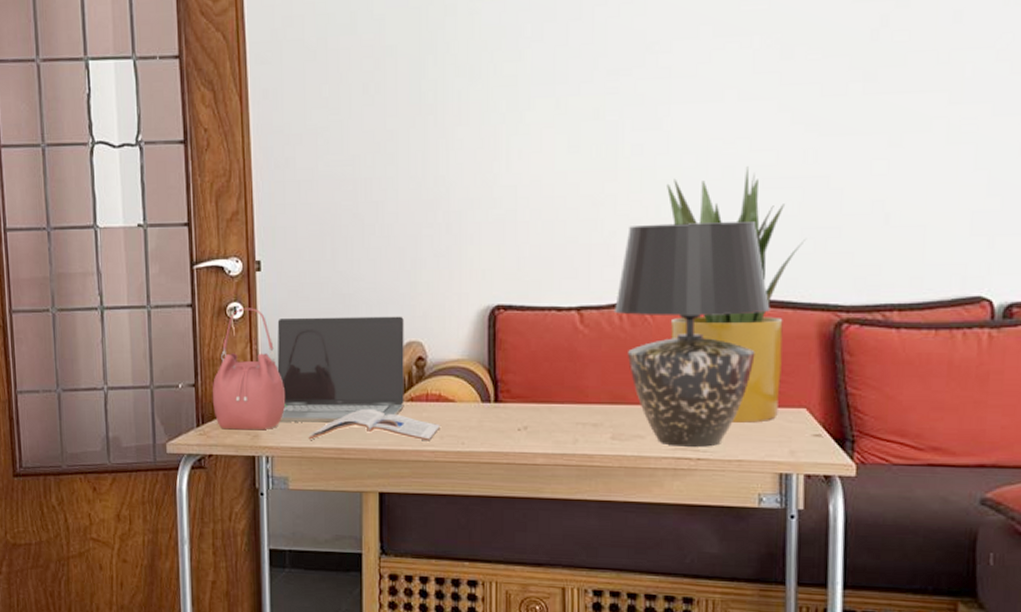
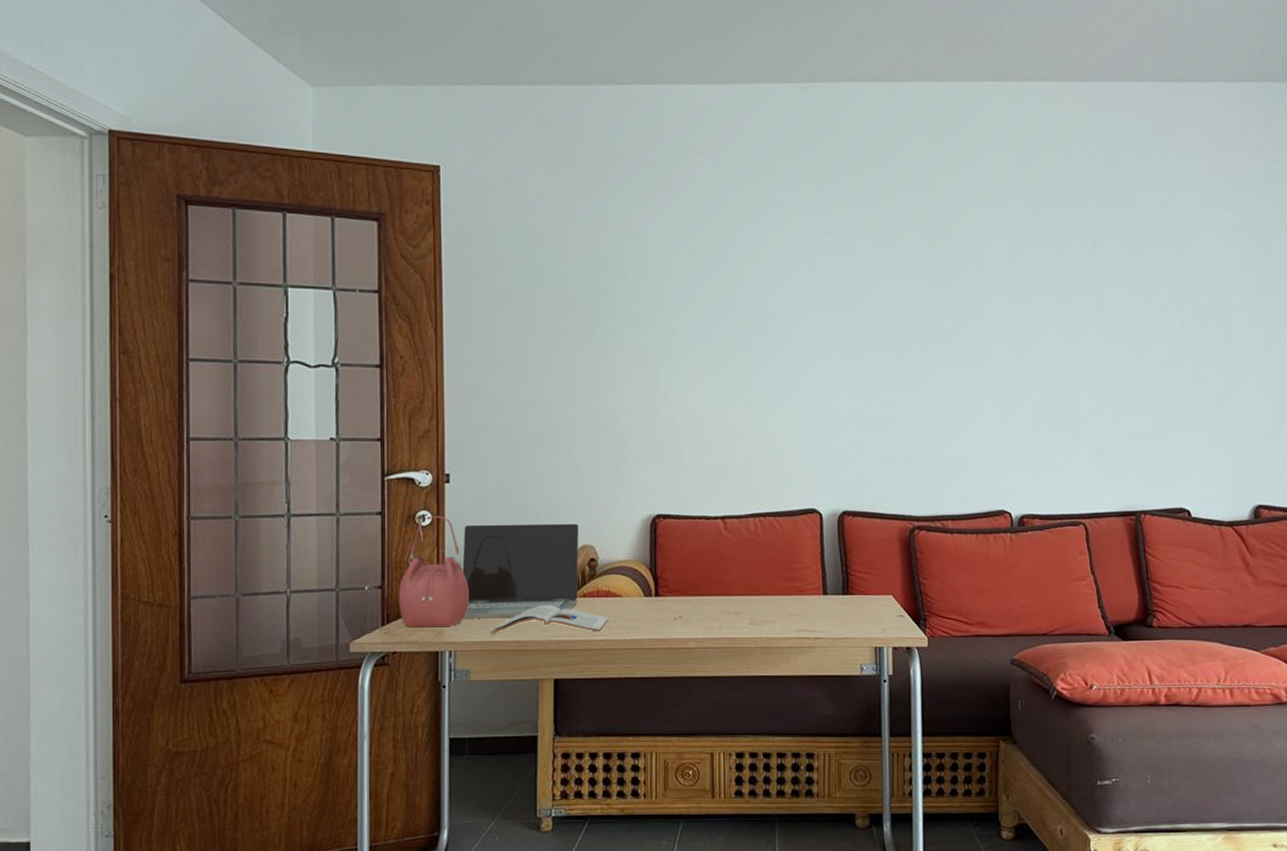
table lamp: present [613,222,770,447] -> none [750,451,865,628]
planter: present [667,167,807,423] -> none [789,410,889,608]

